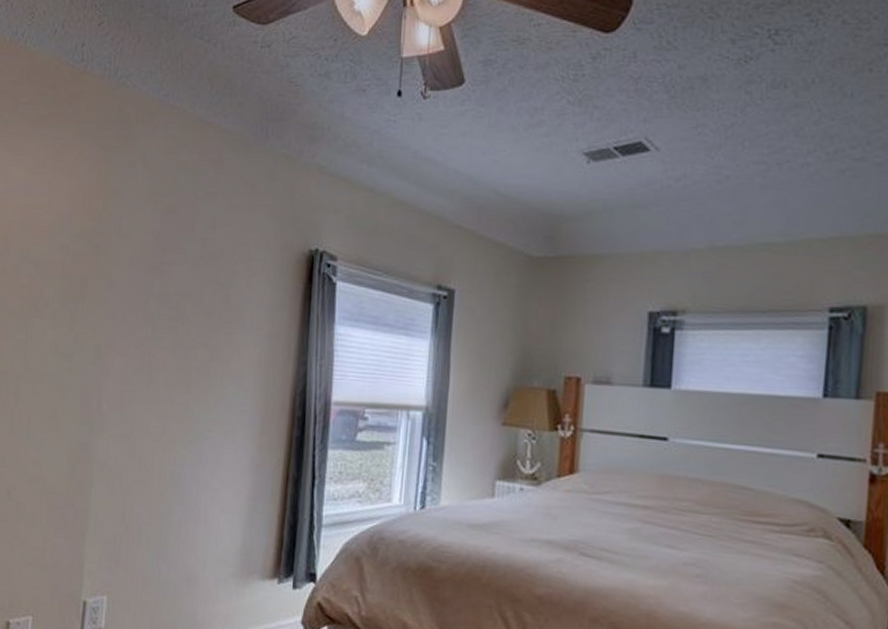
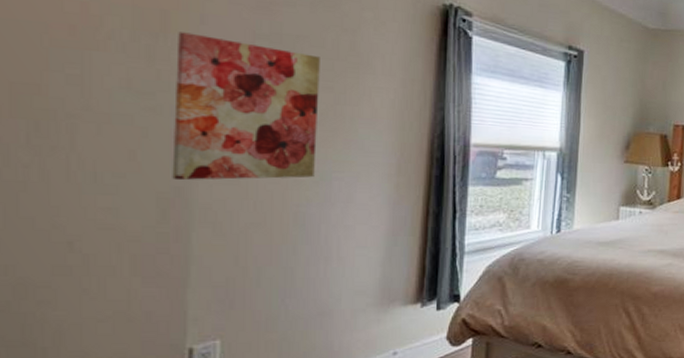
wall art: none [80,297,199,437] -> present [172,32,320,181]

